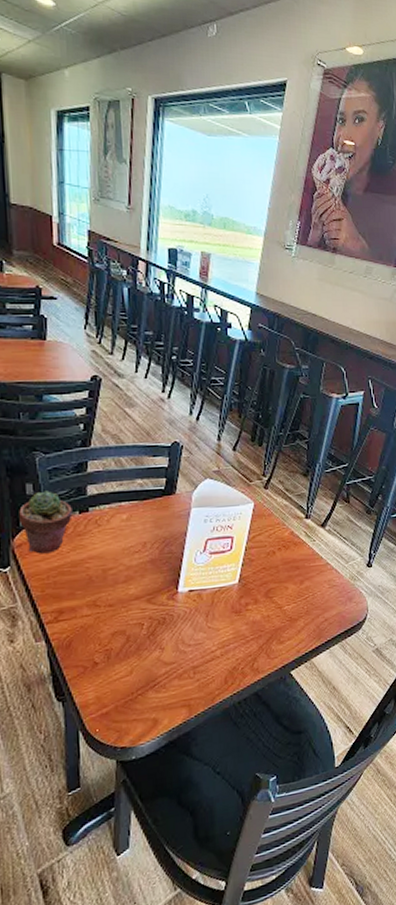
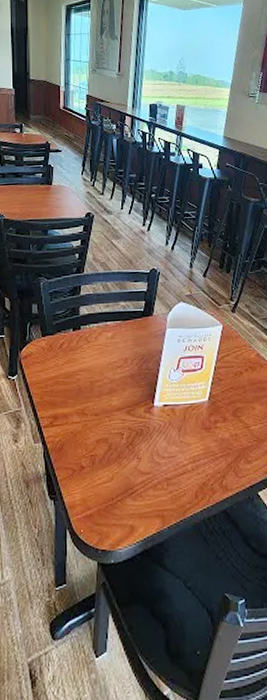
potted succulent: present [19,491,73,554] -> none [26,310,68,365]

